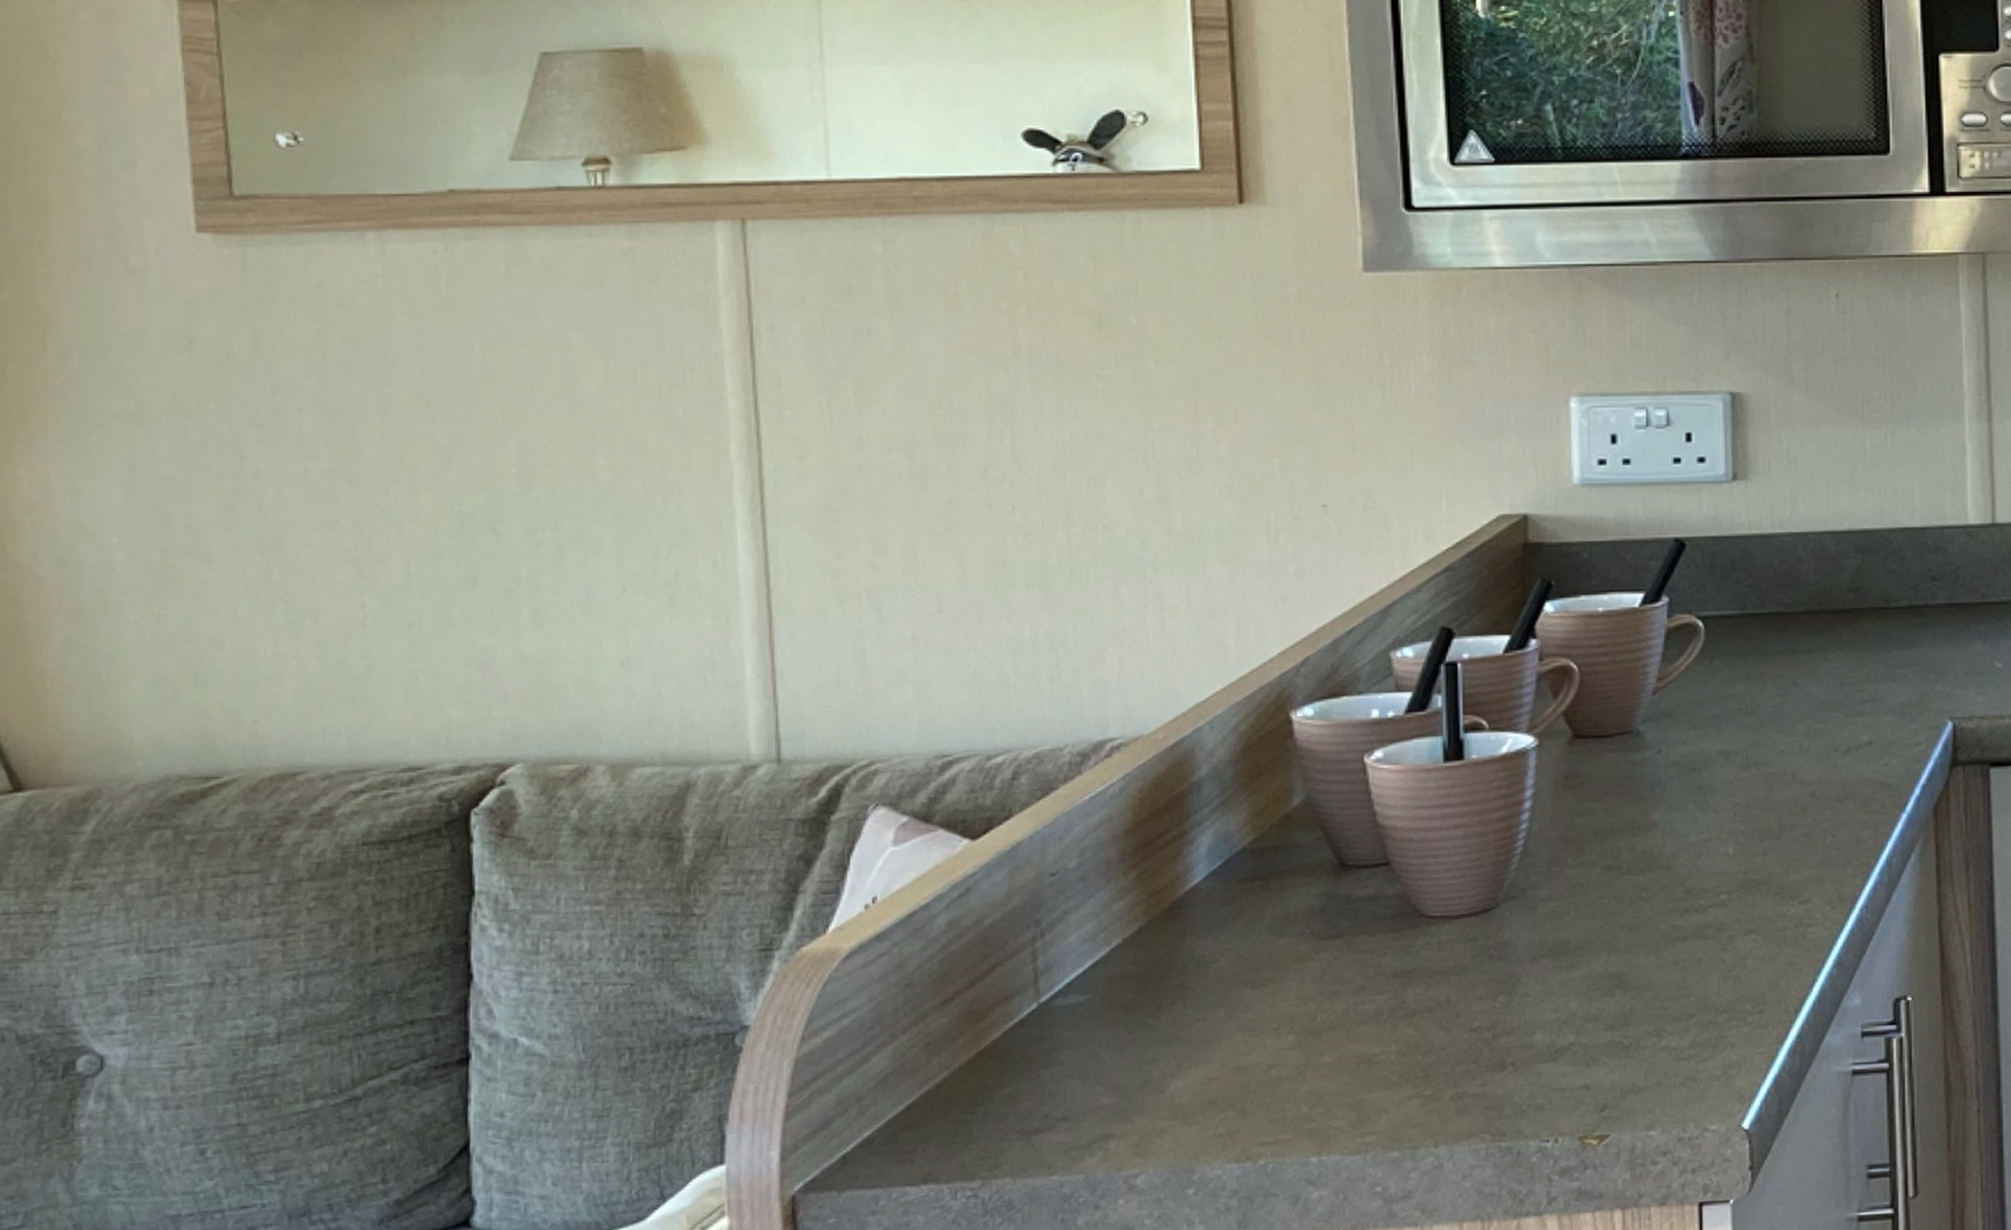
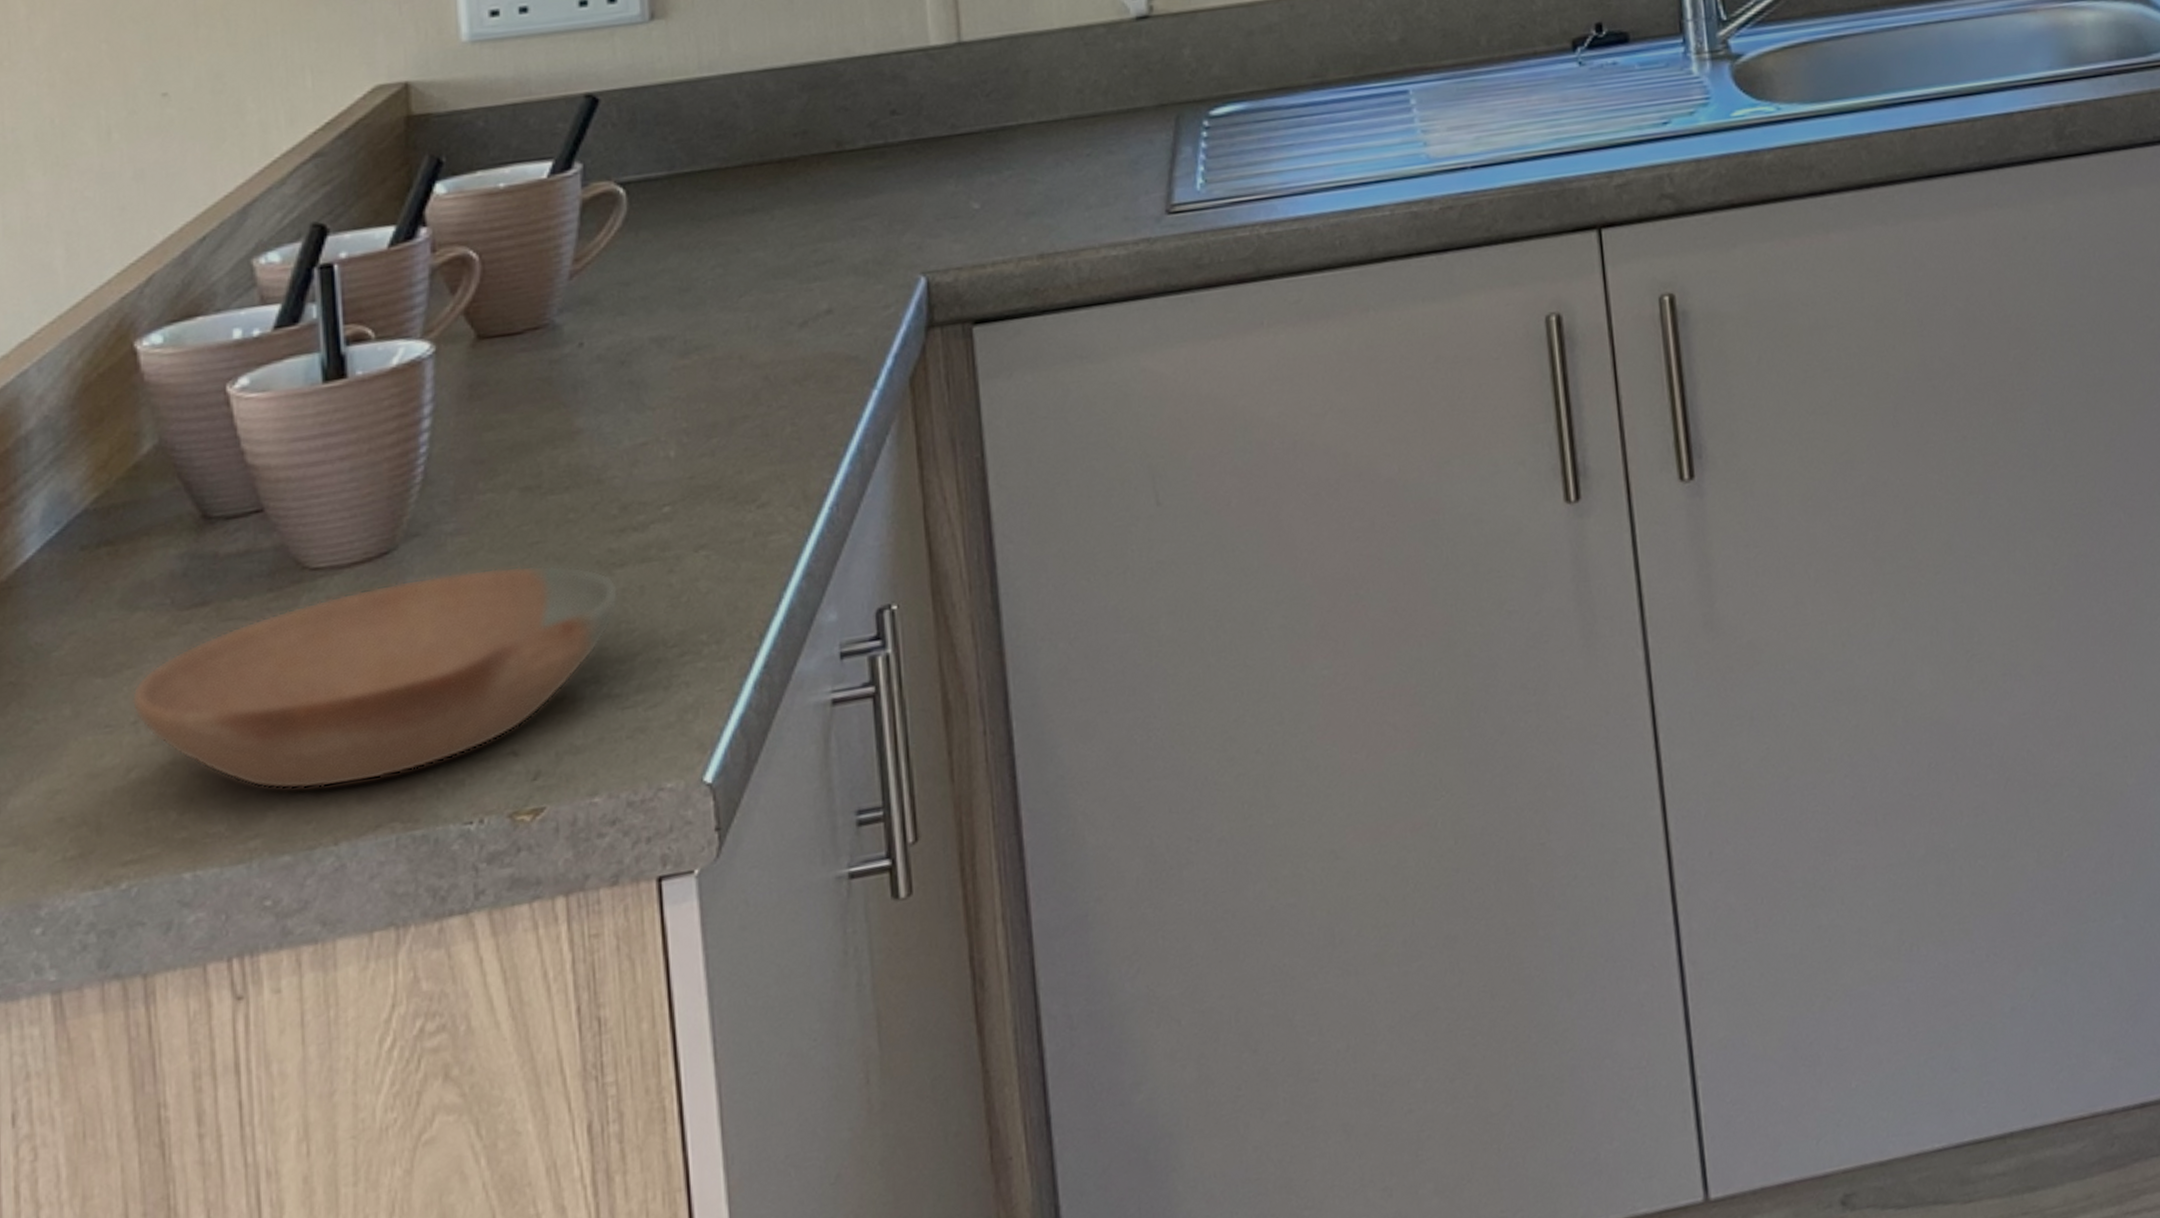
bowl: none [1274,931,1681,1099] -> present [131,565,620,790]

